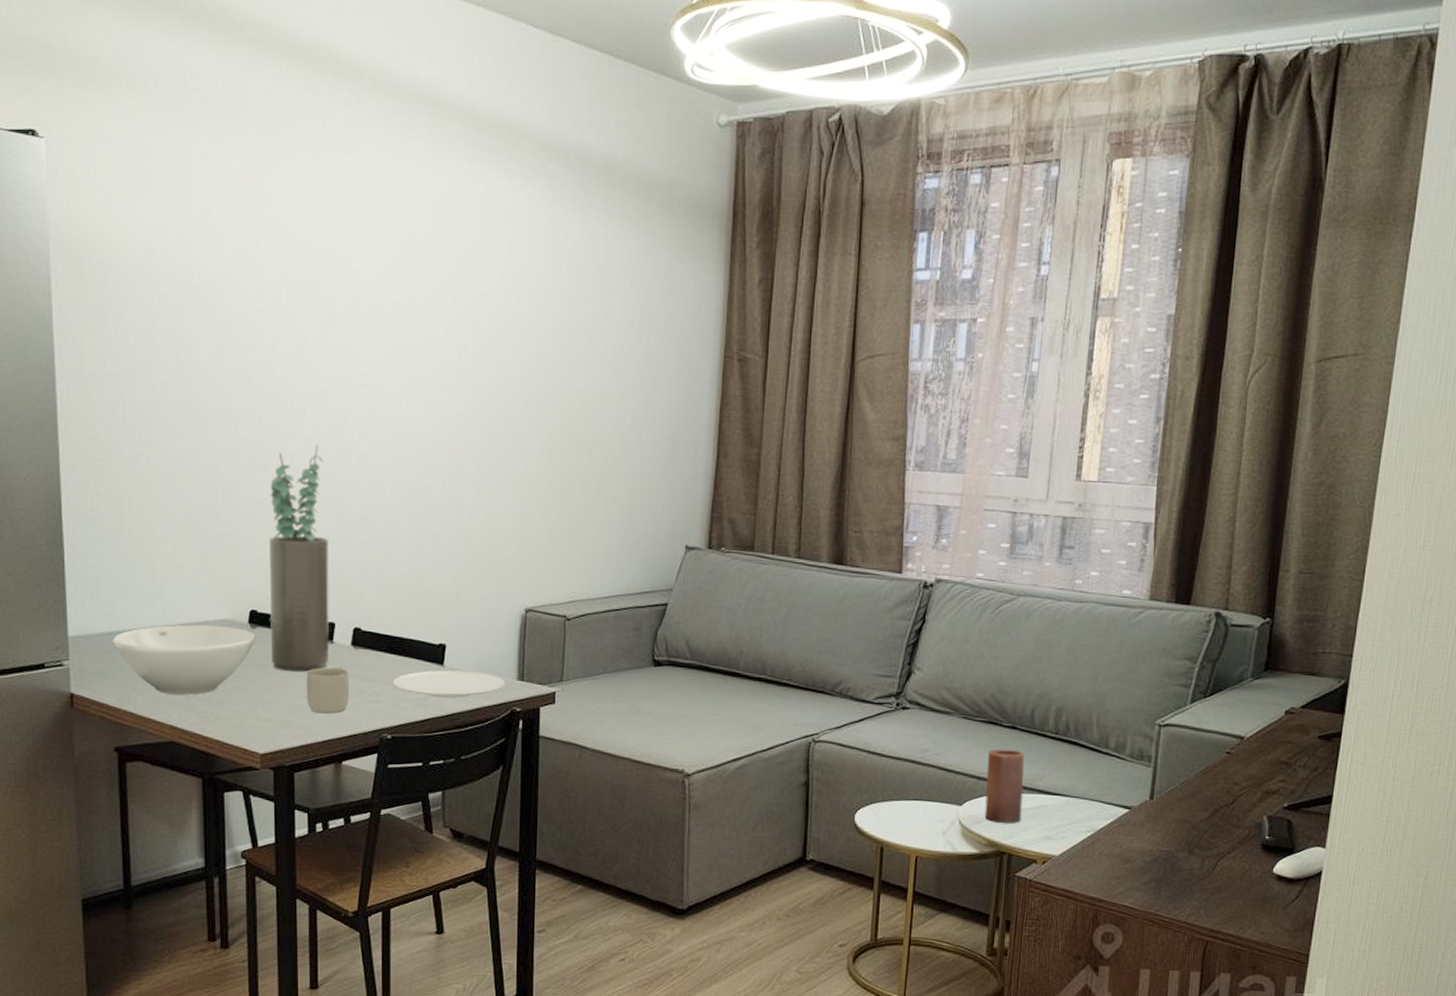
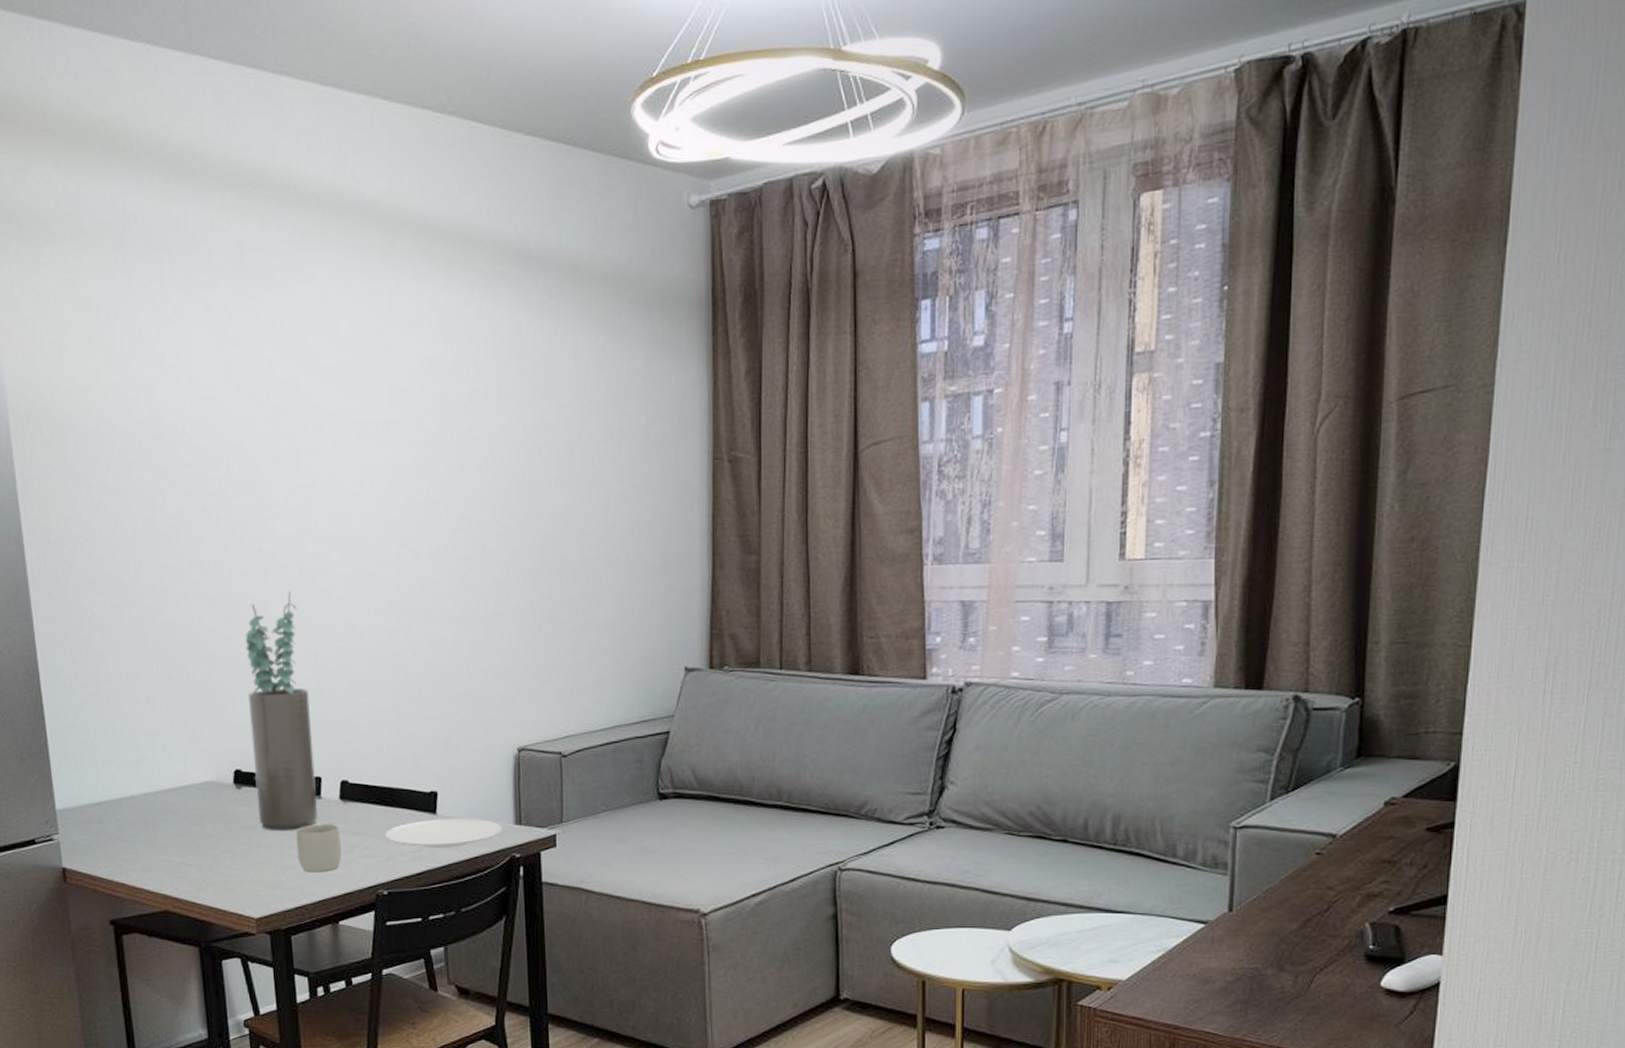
bowl: present [113,625,256,695] -> none [100,788,243,862]
candle: present [984,749,1025,823] -> none [1037,865,1081,947]

